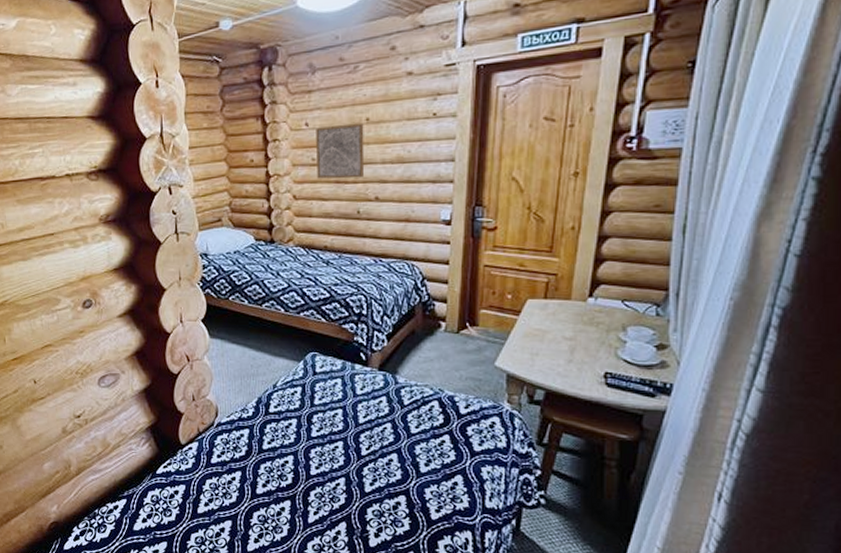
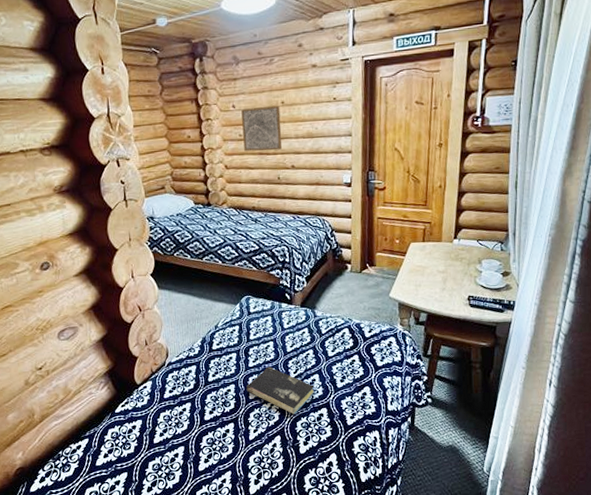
book: none [308,439,392,499] -> present [246,366,315,415]

